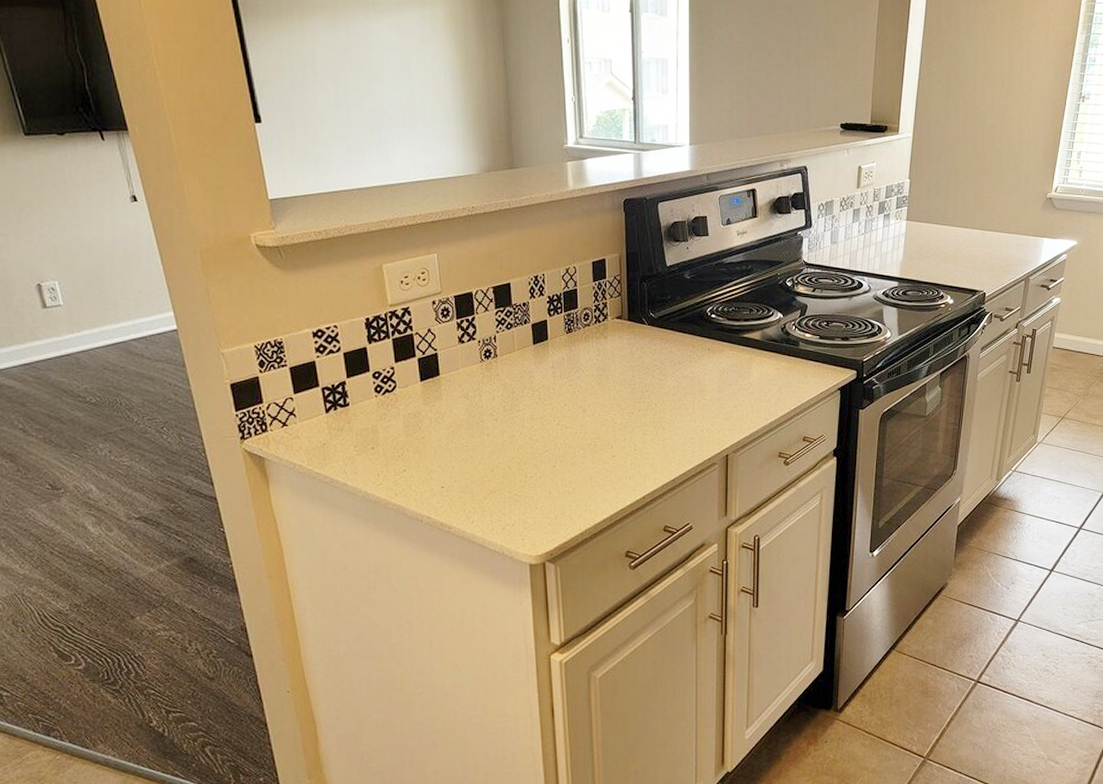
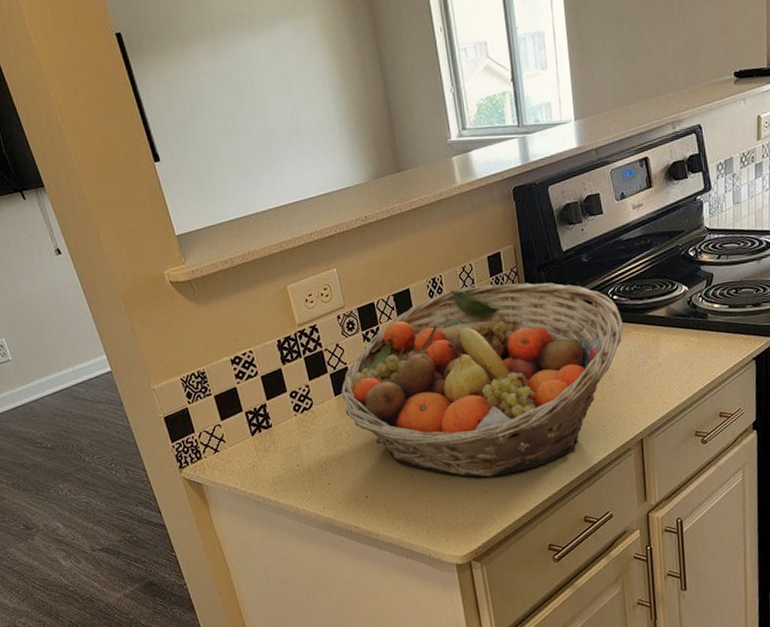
fruit basket: none [427,288,718,478] -> present [340,282,623,477]

